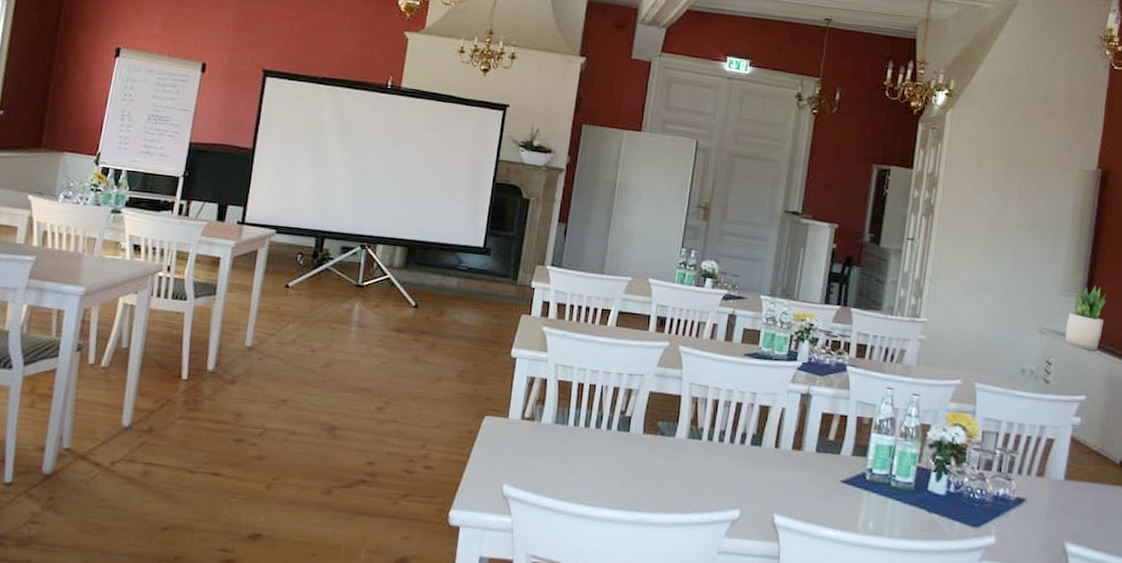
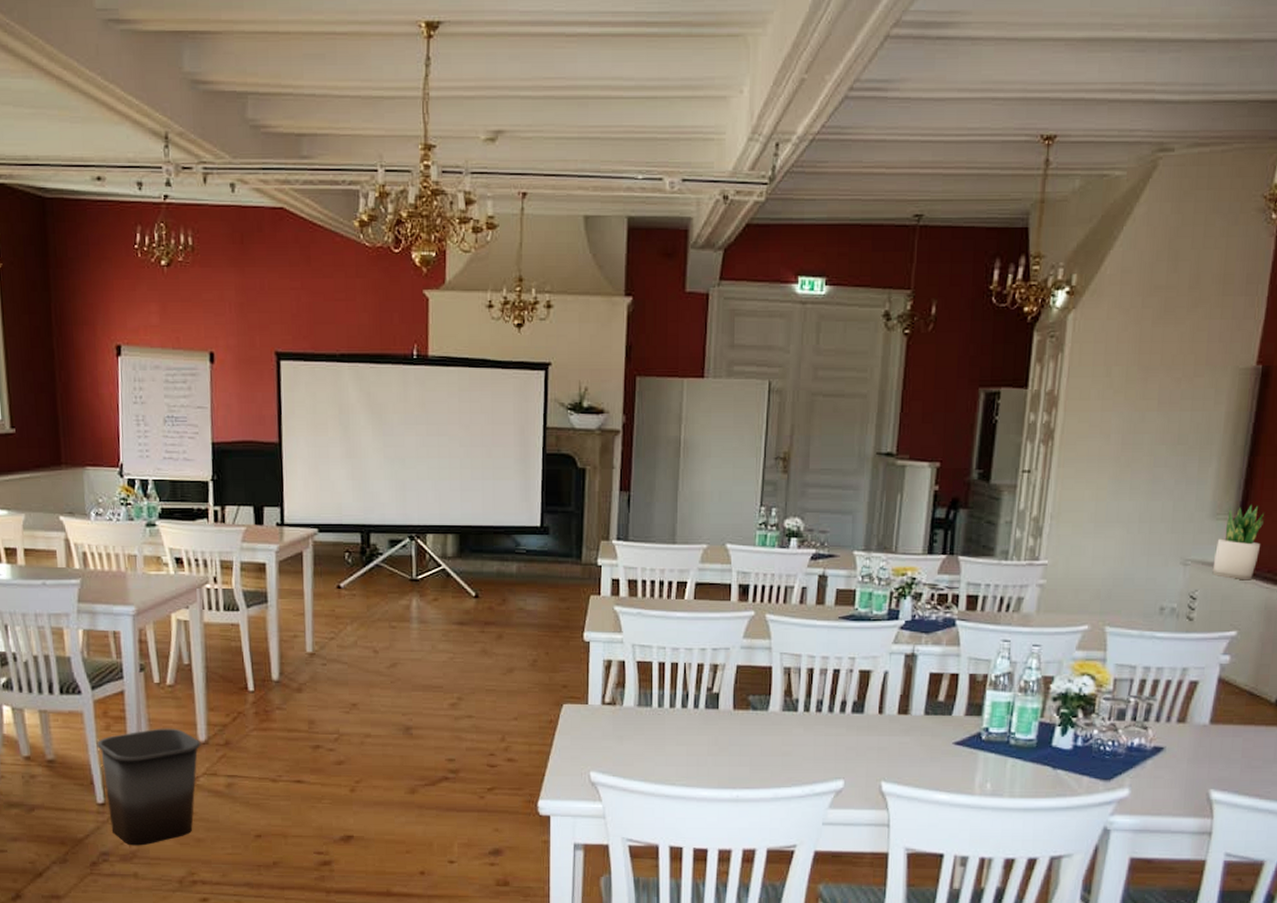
waste bin: none [13,409,124,531] -> present [96,728,201,846]

